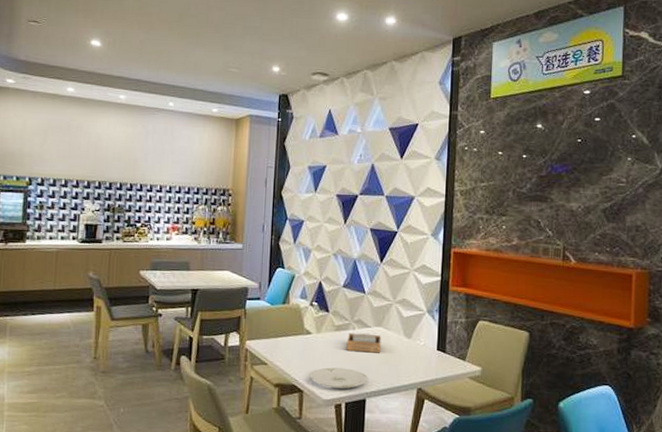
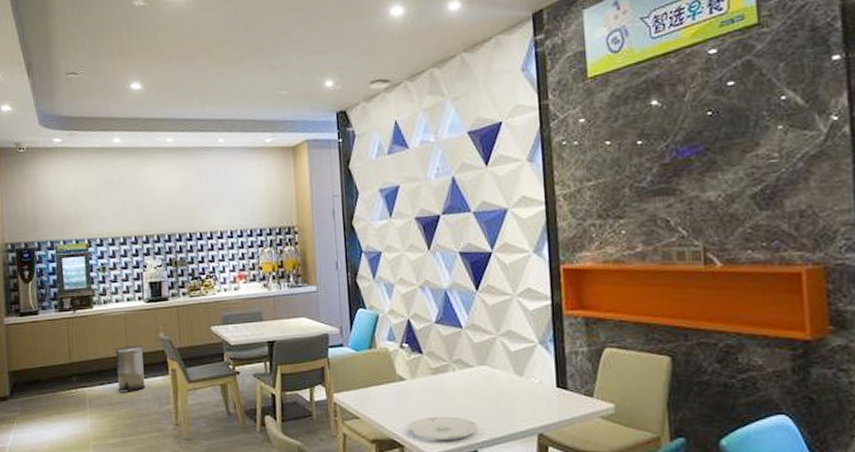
pedal bin: none [41,280,71,325] -> present [115,344,145,393]
napkin holder: present [346,333,381,353] -> none [447,374,489,397]

